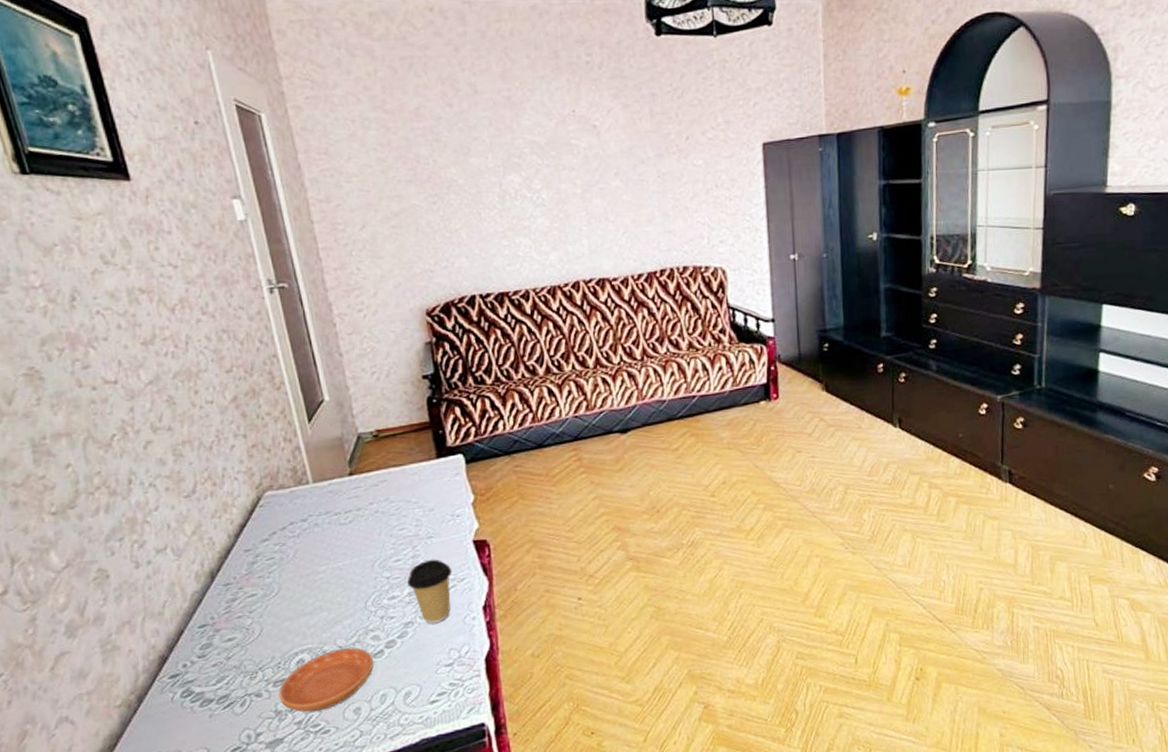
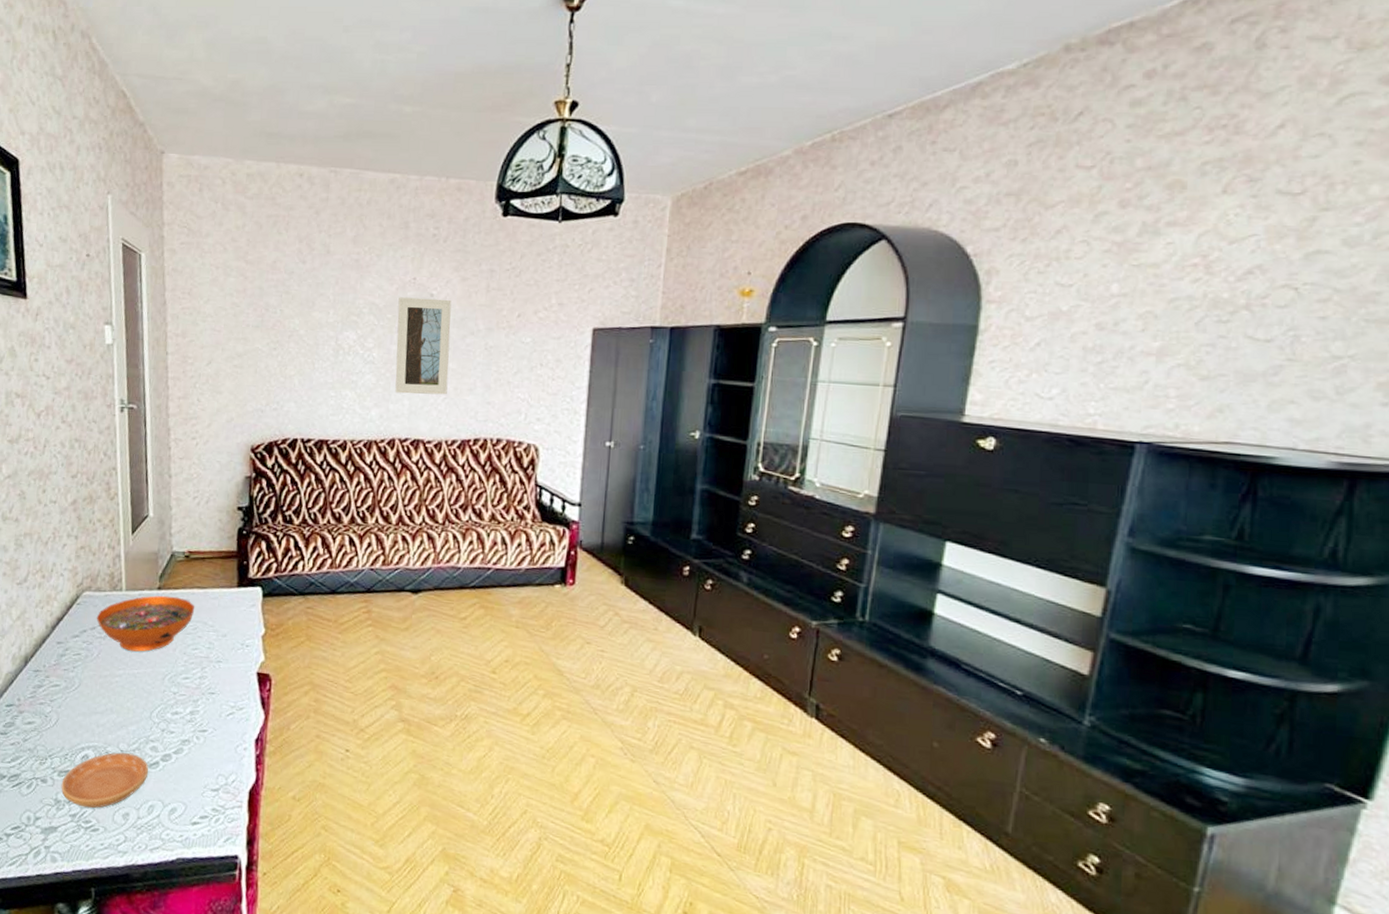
decorative bowl: none [285,479,394,544] -> present [96,595,195,652]
coffee cup: present [407,559,453,624] -> none [191,683,234,747]
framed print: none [560,129,626,234] -> present [395,297,452,395]

